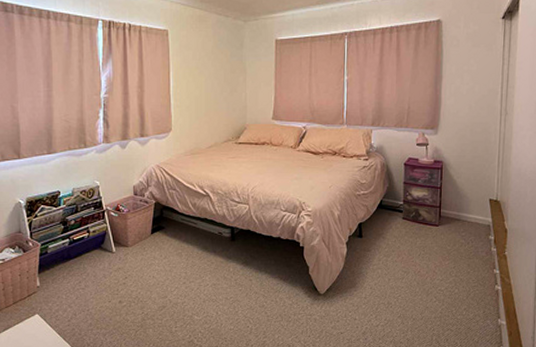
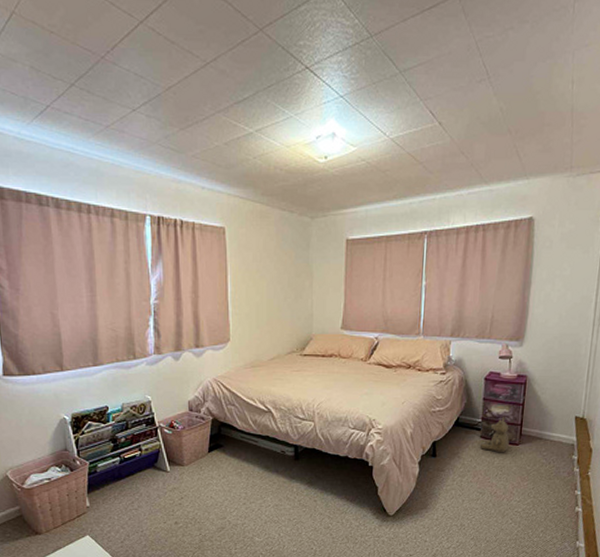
teddy bear: none [402,200,430,234] -> present [479,417,510,453]

